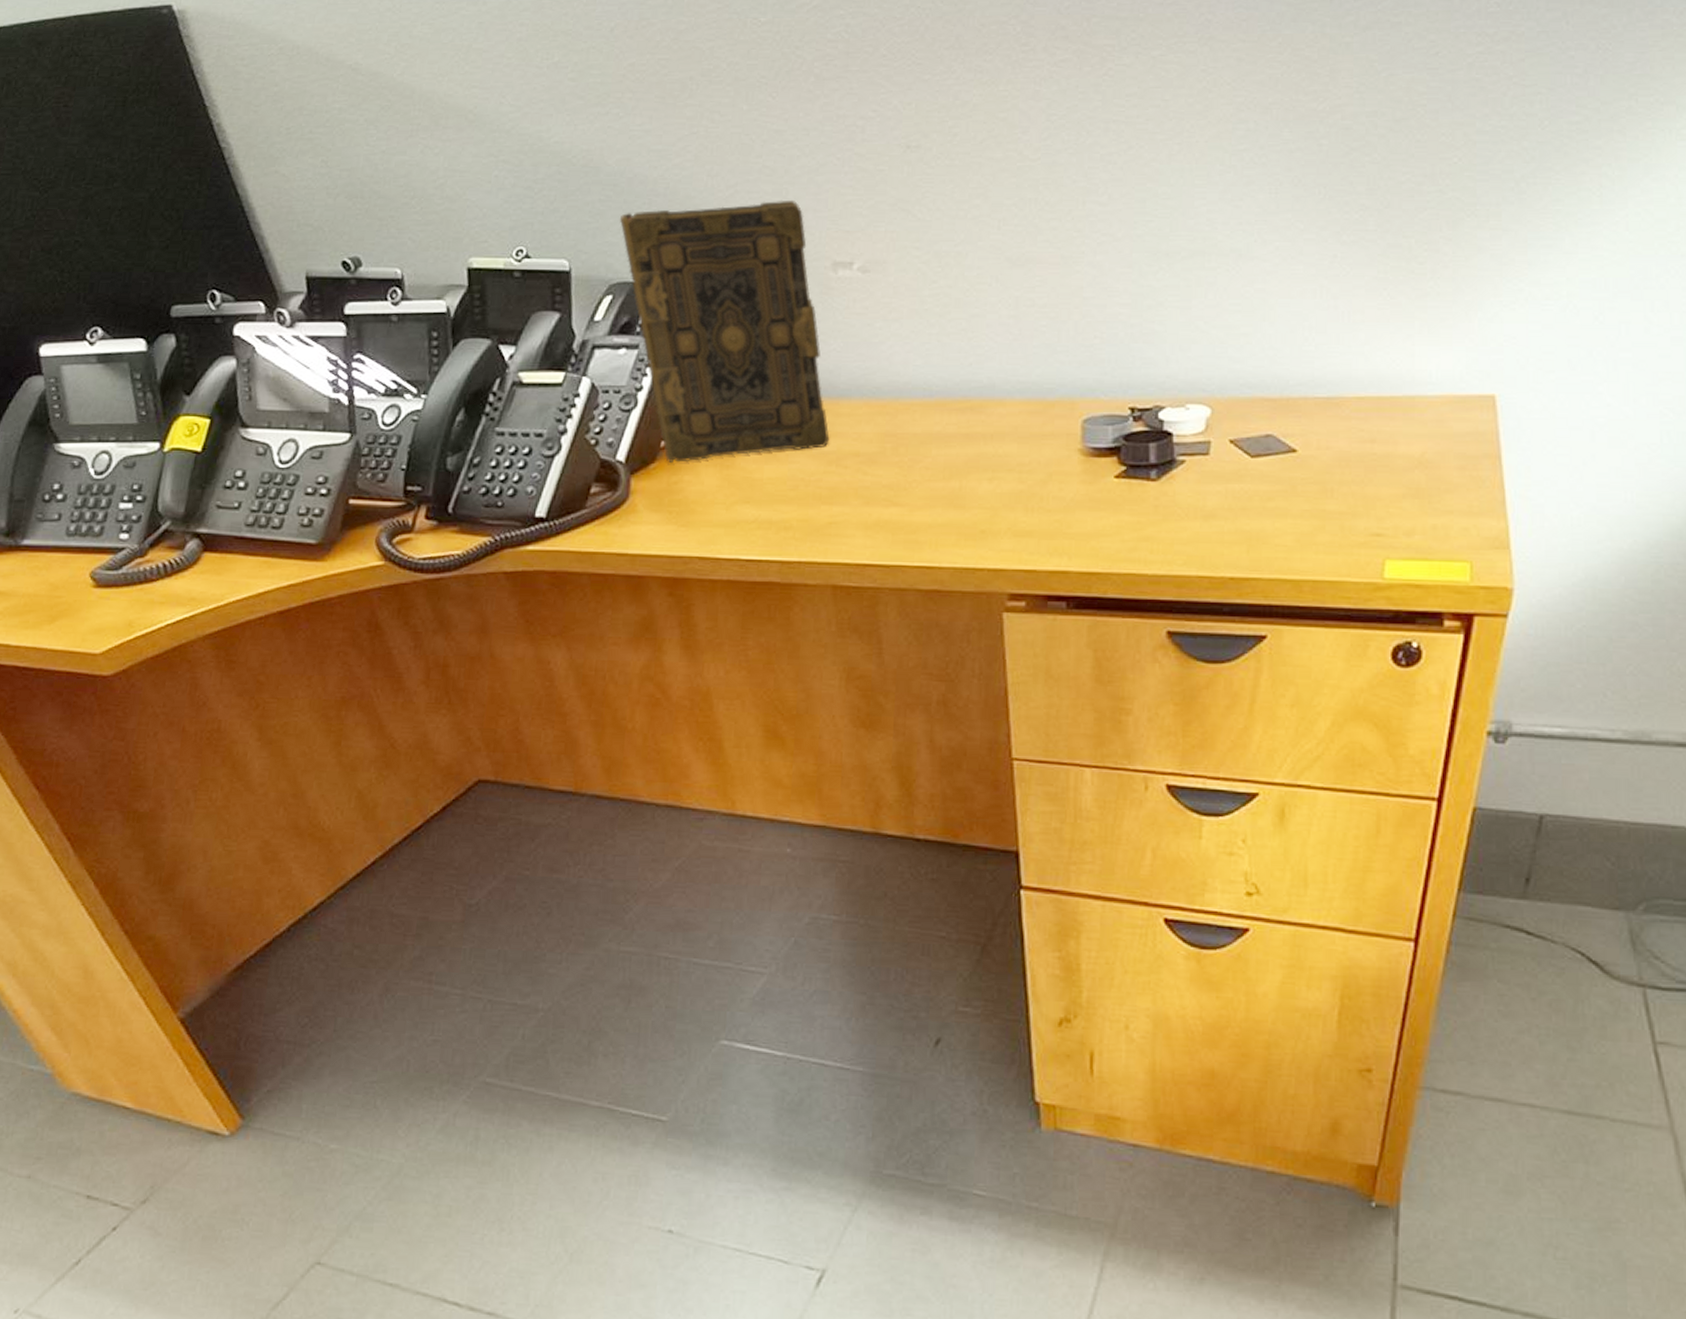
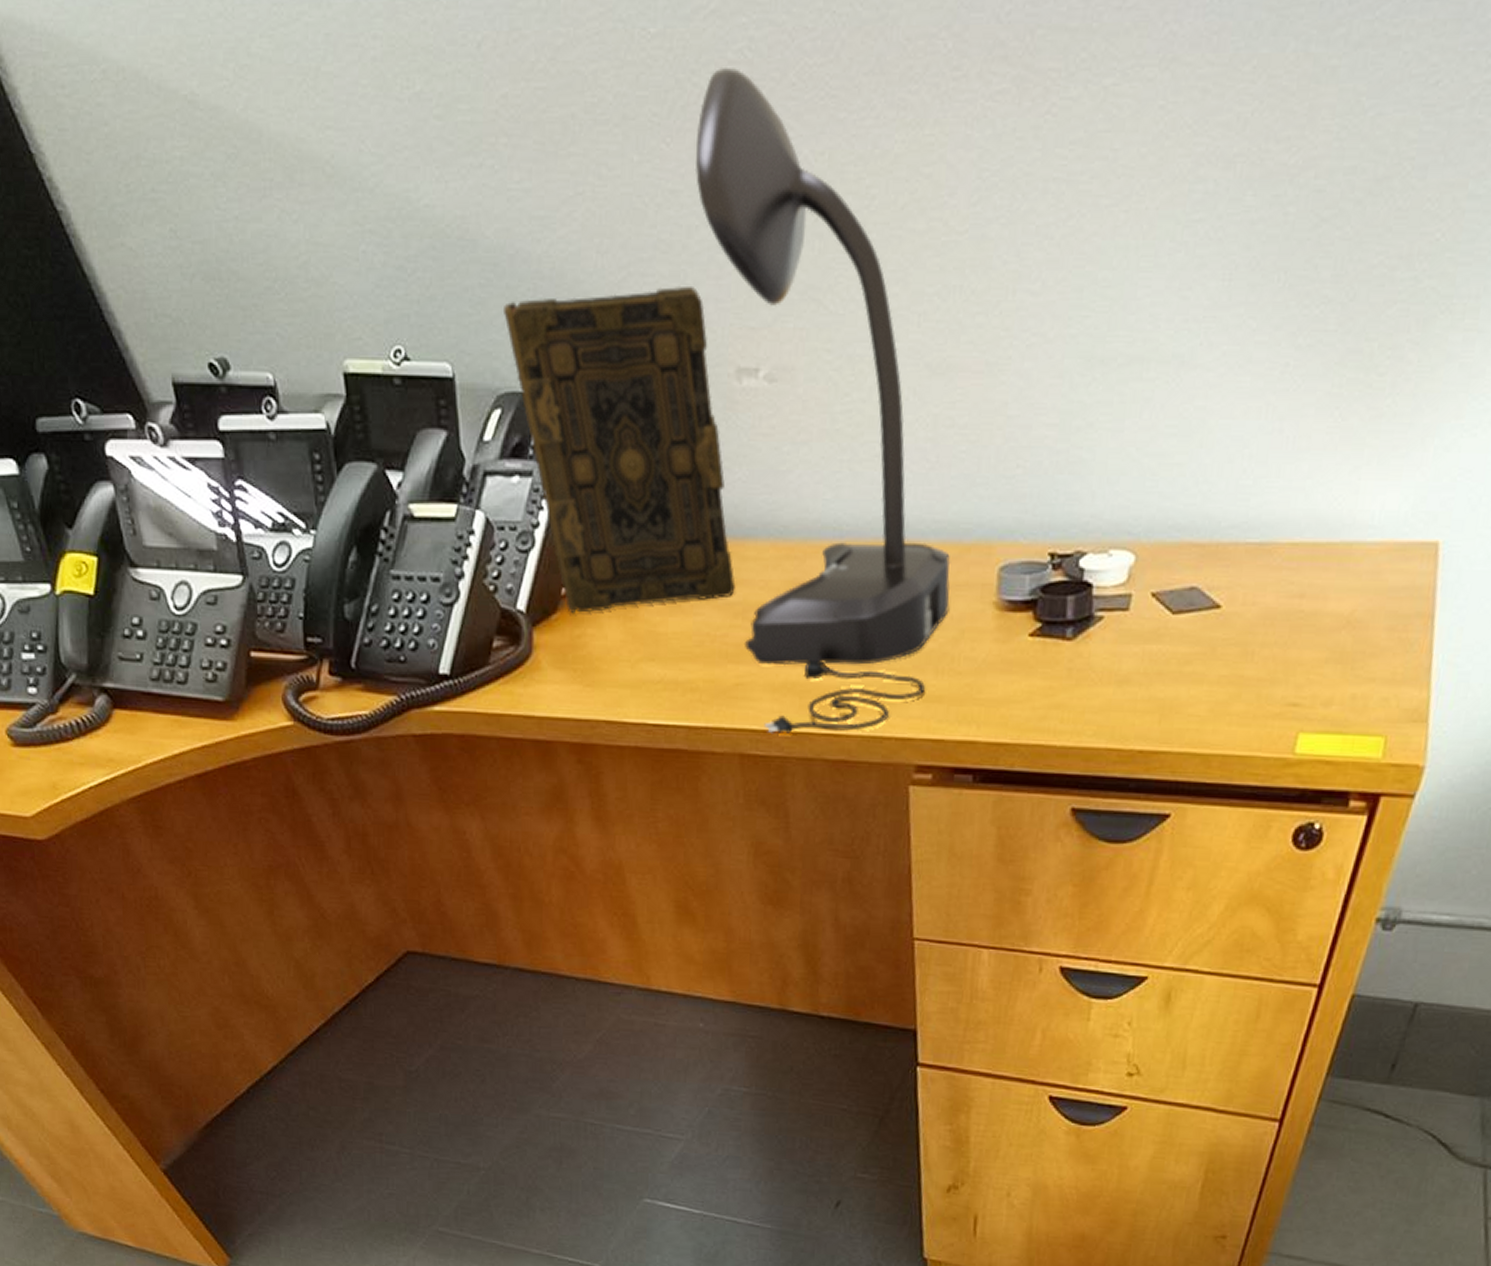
desk lamp: none [797,44,1037,568] -> present [694,66,951,735]

